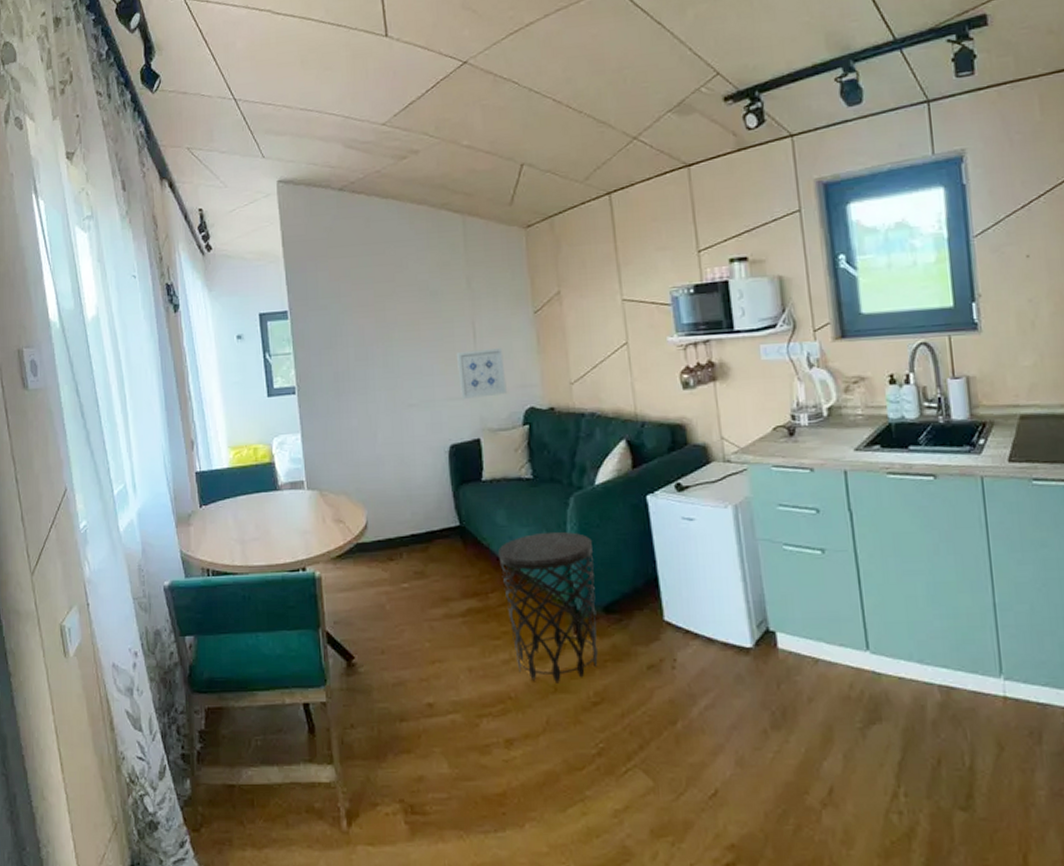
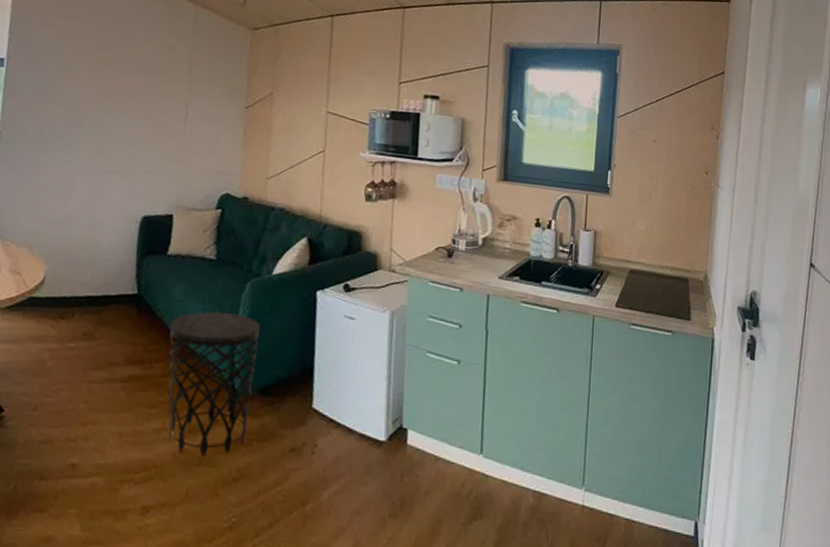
wall art: present [457,348,507,400] -> none [162,130,210,178]

